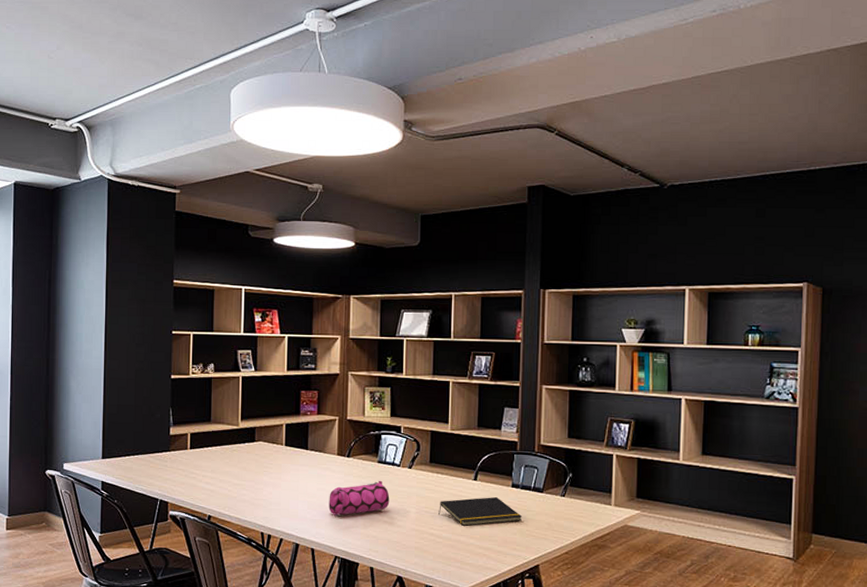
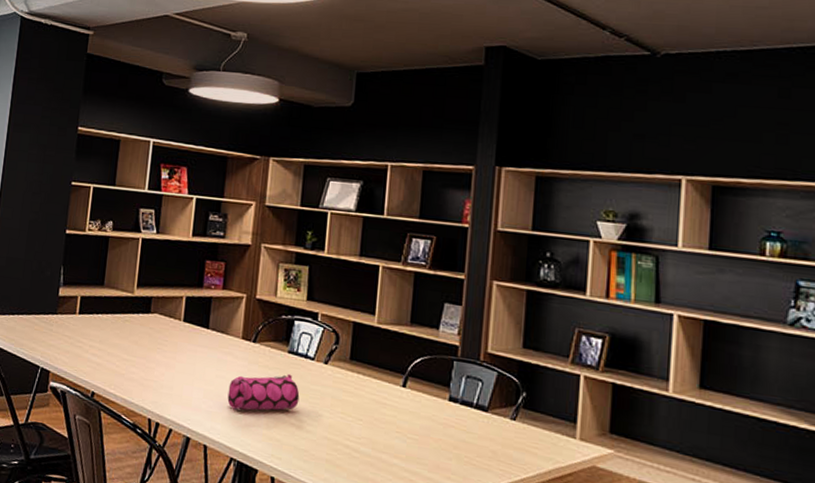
notepad: present [438,497,522,526] -> none [357,407,460,445]

